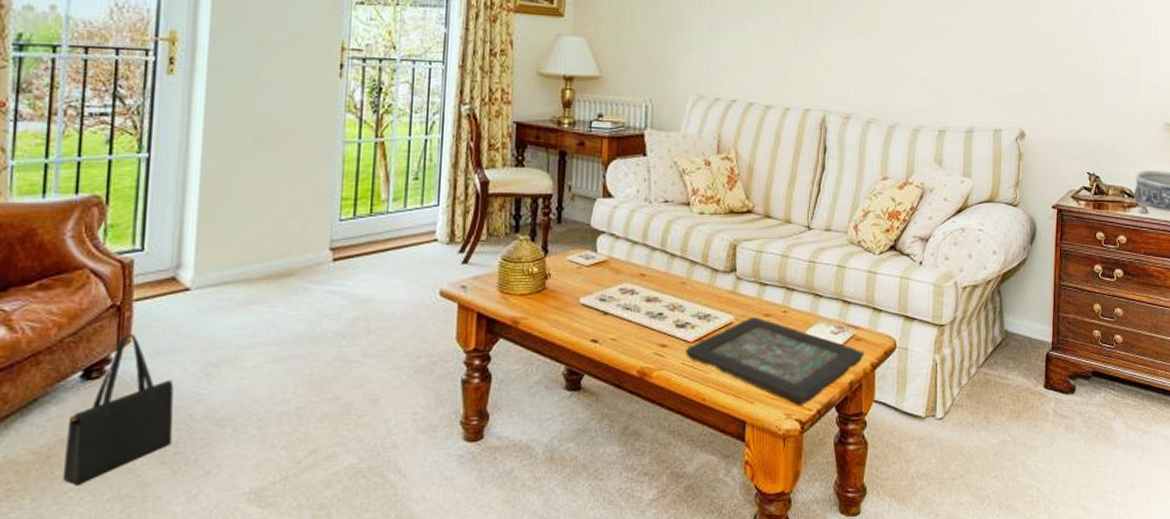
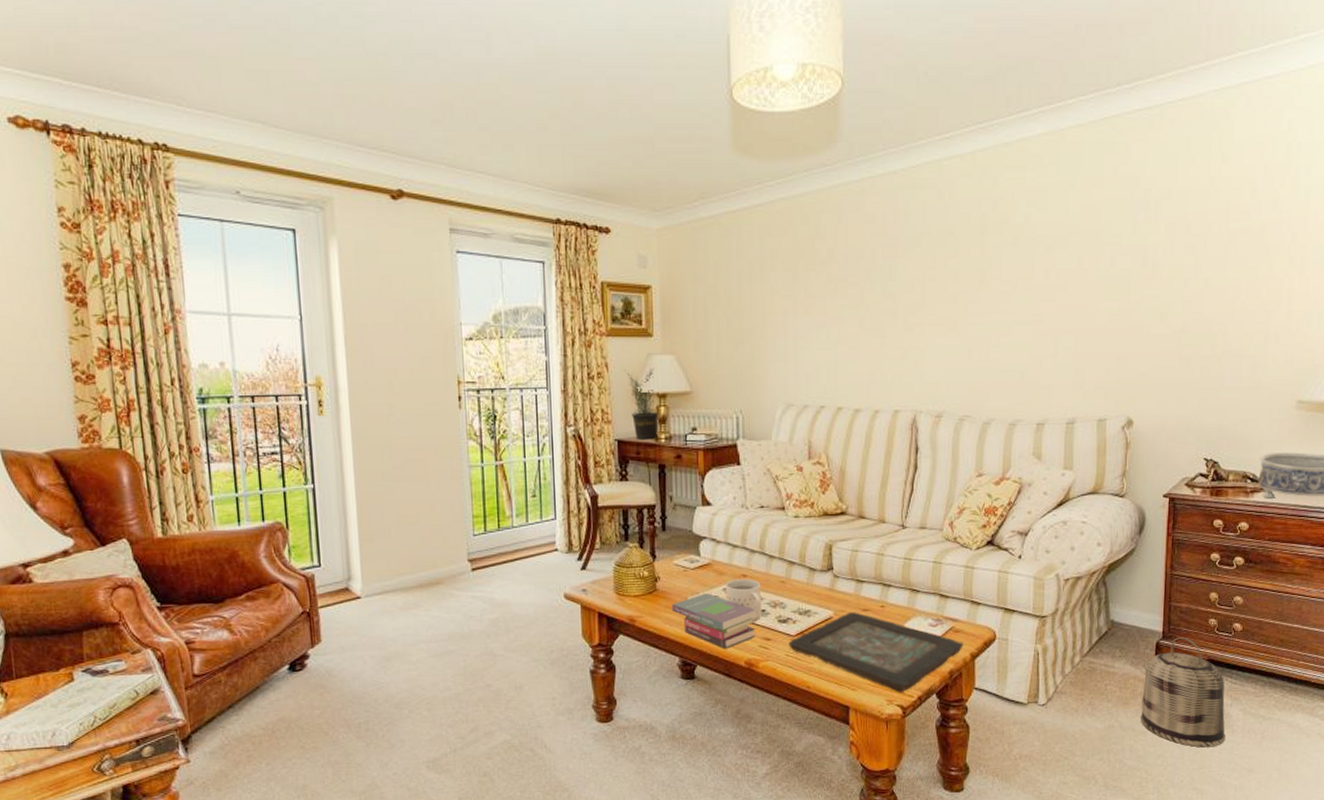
tote bag: present [62,334,174,486] -> none [284,635,364,754]
potted plant: none [530,48,563,124] -> present [624,367,659,440]
books: none [561,293,653,356] -> present [672,593,756,649]
mug: none [621,279,660,326] -> present [725,579,762,622]
basket: none [1031,348,1110,463] -> present [1140,636,1226,748]

